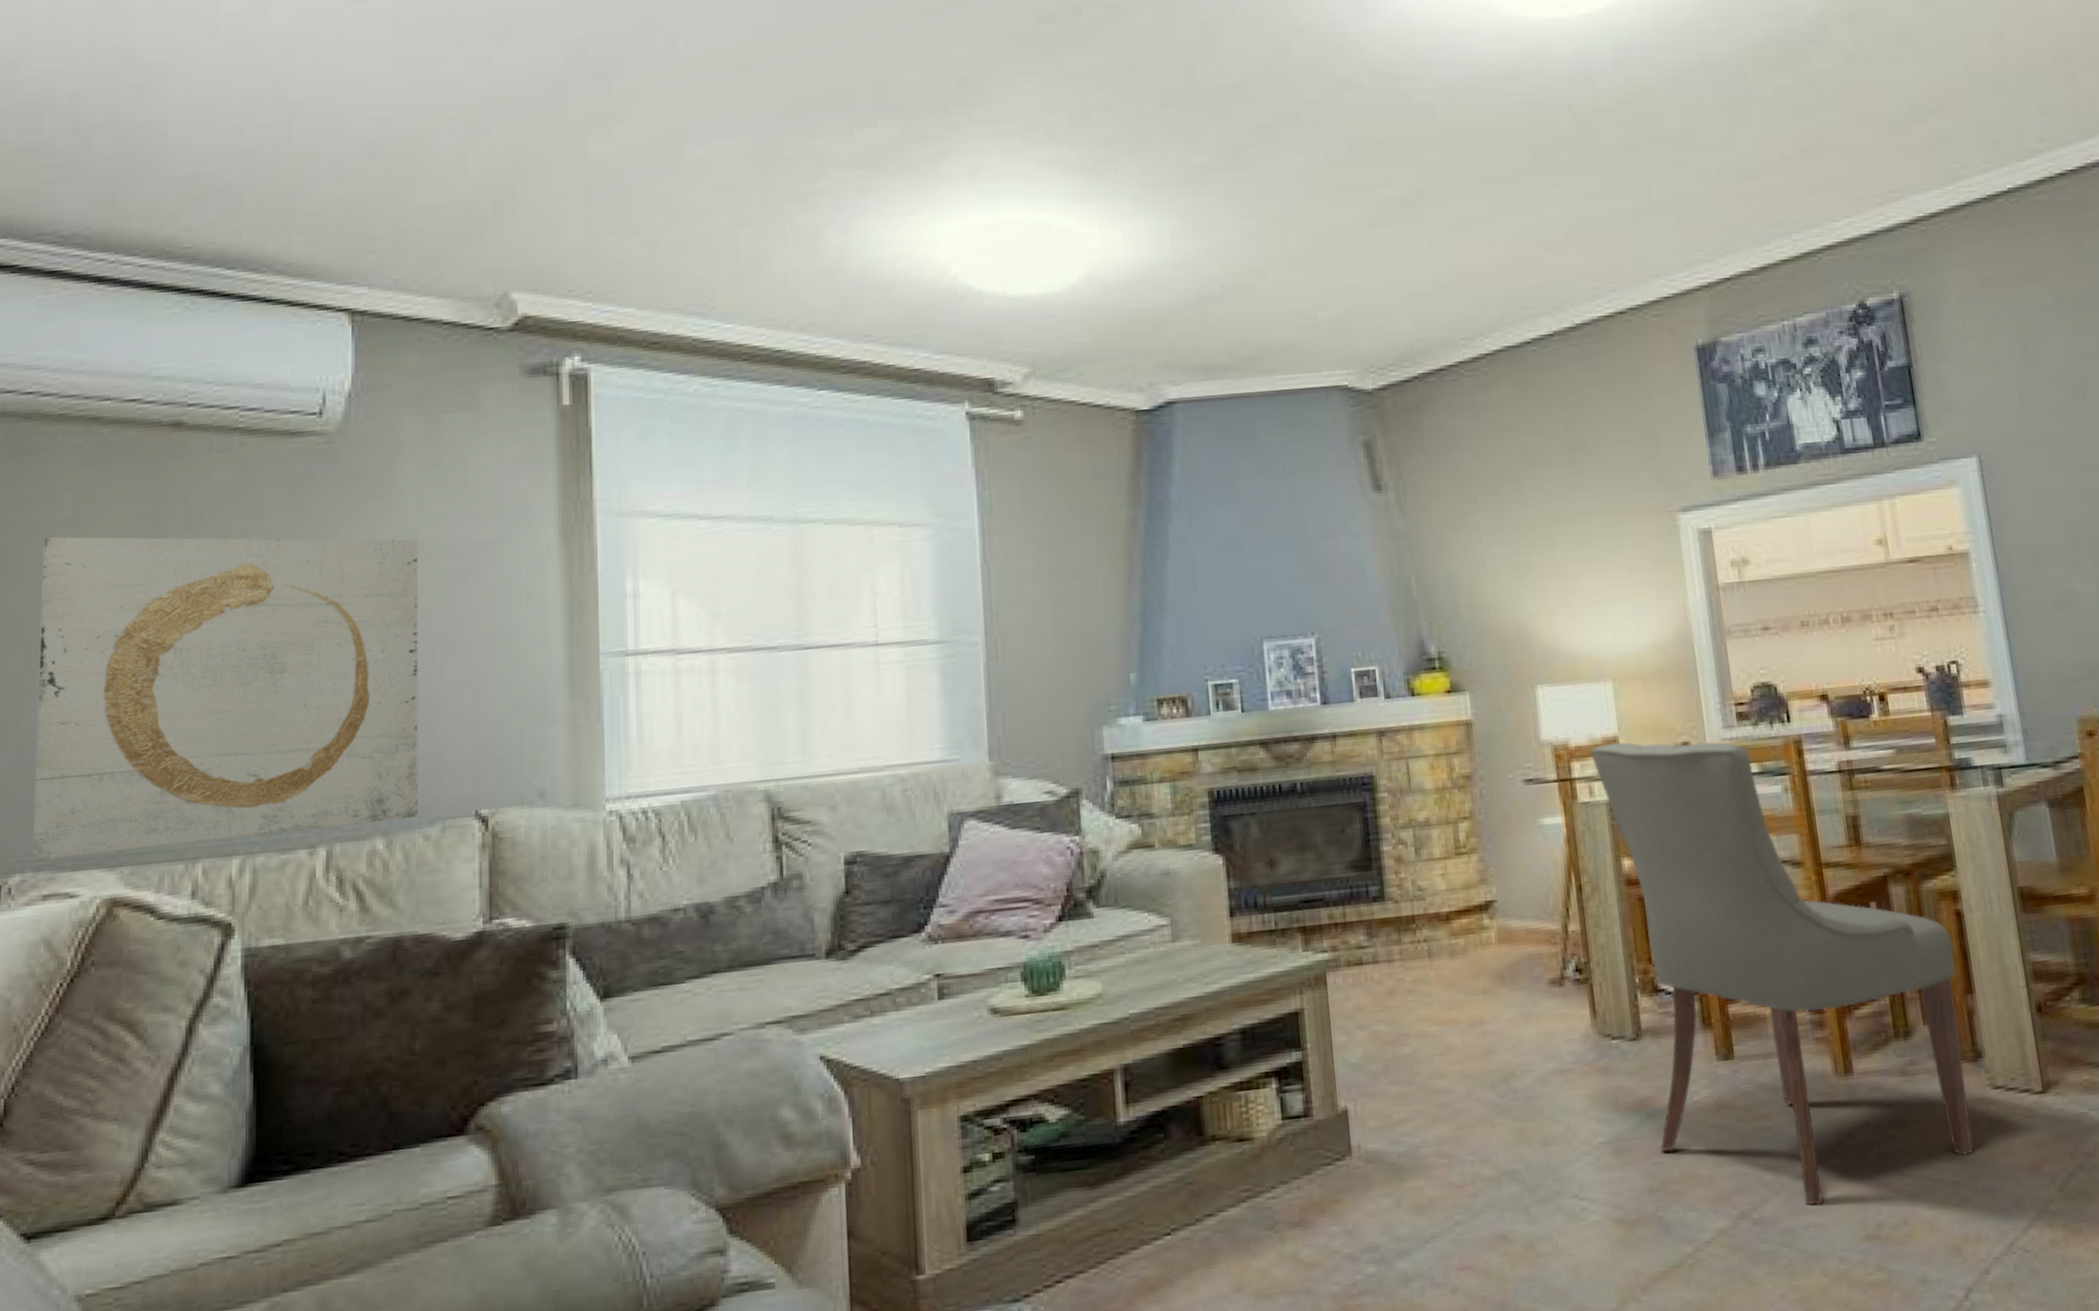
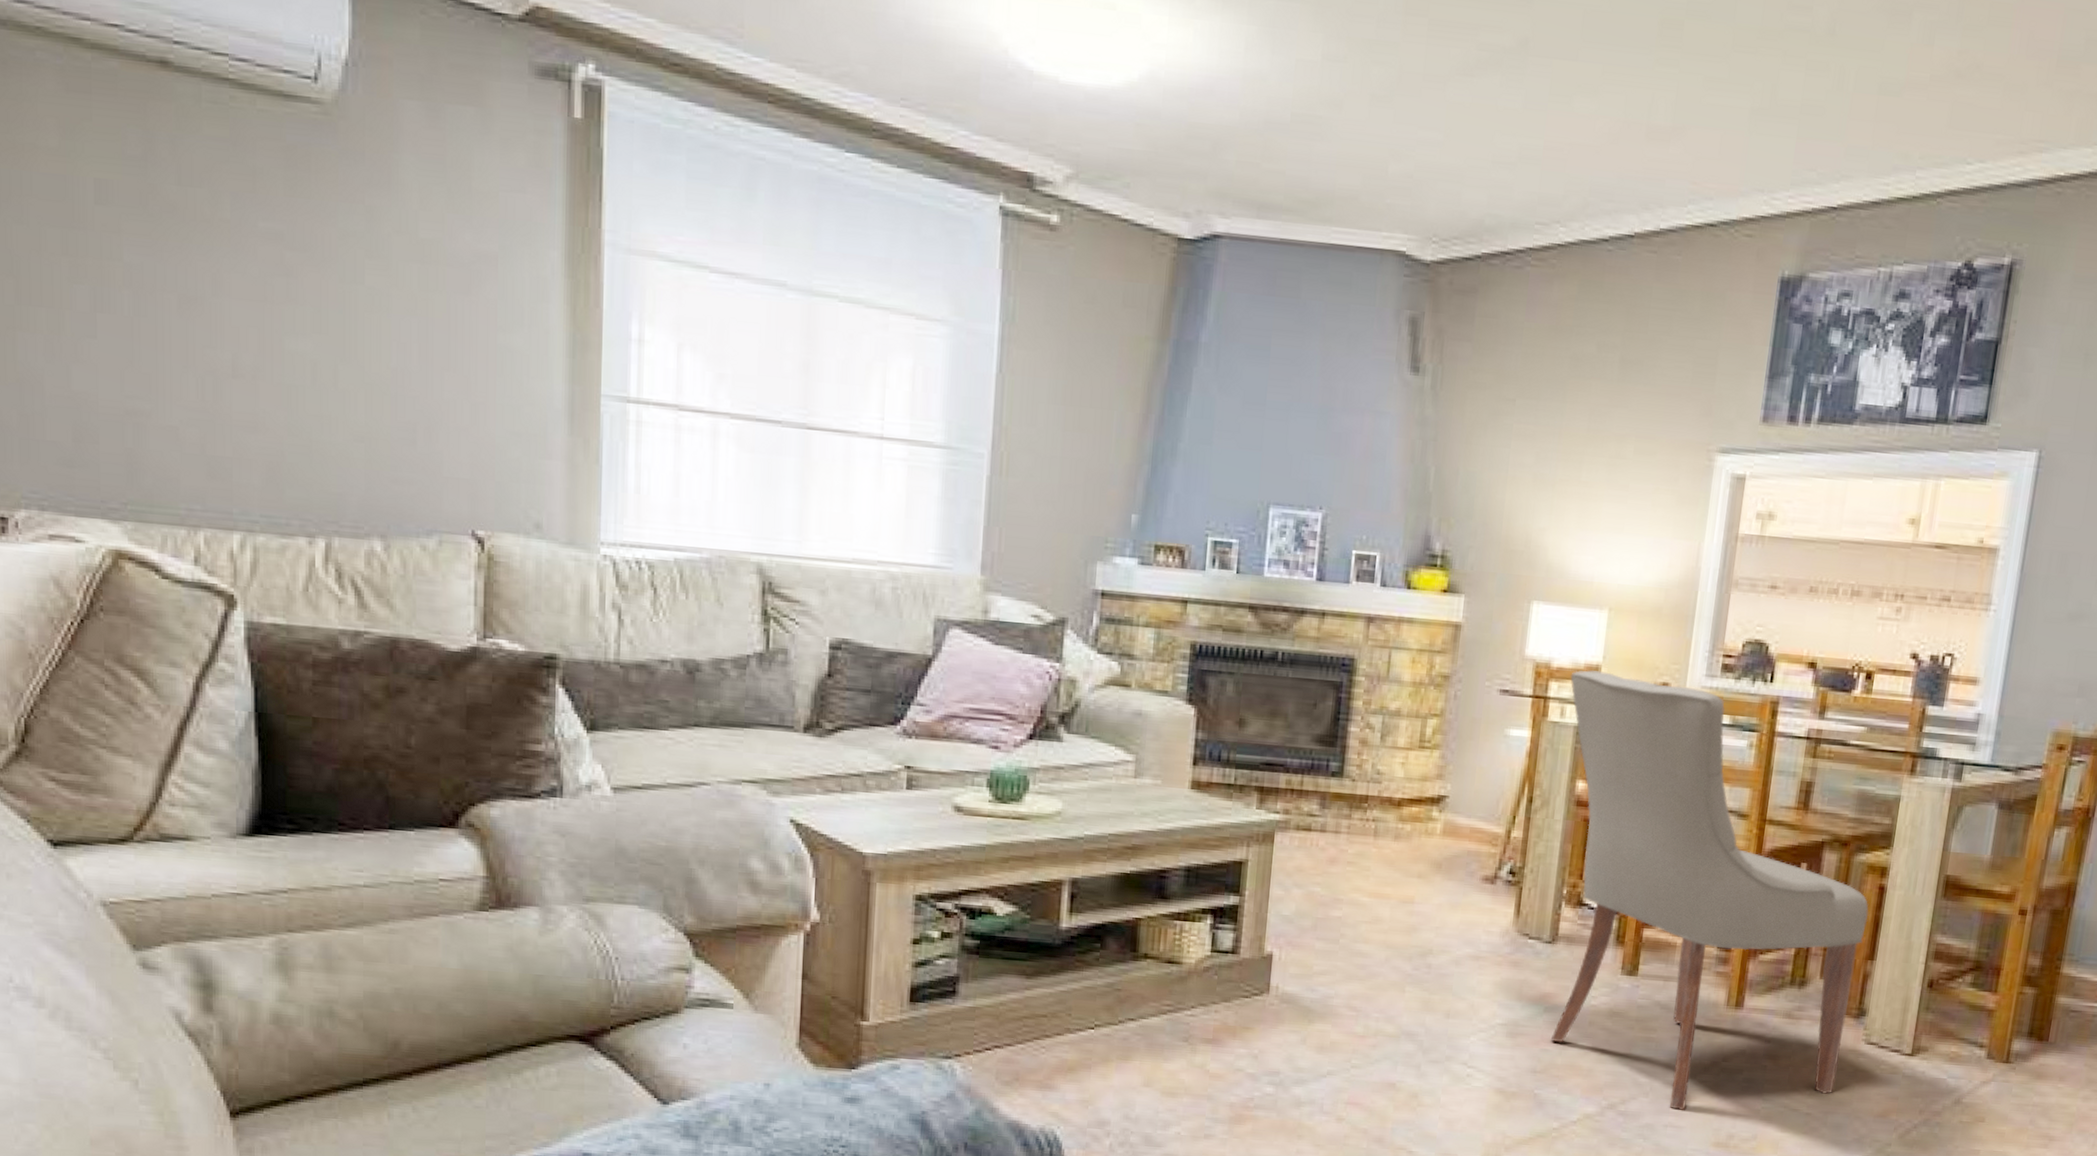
wall art: present [32,536,418,861] -> none [28,164,418,527]

